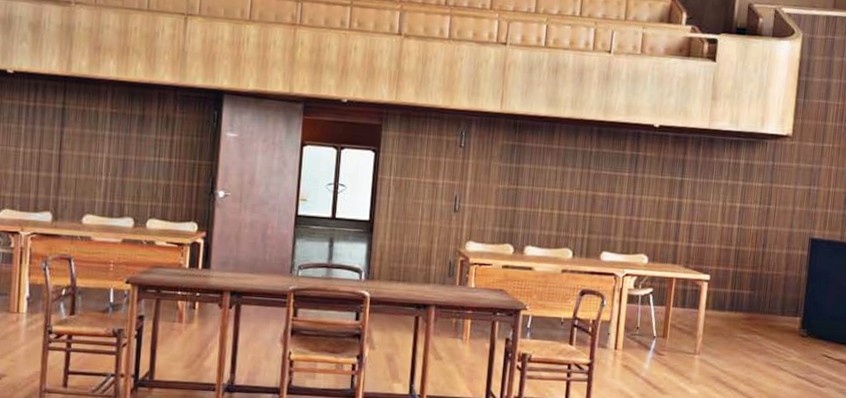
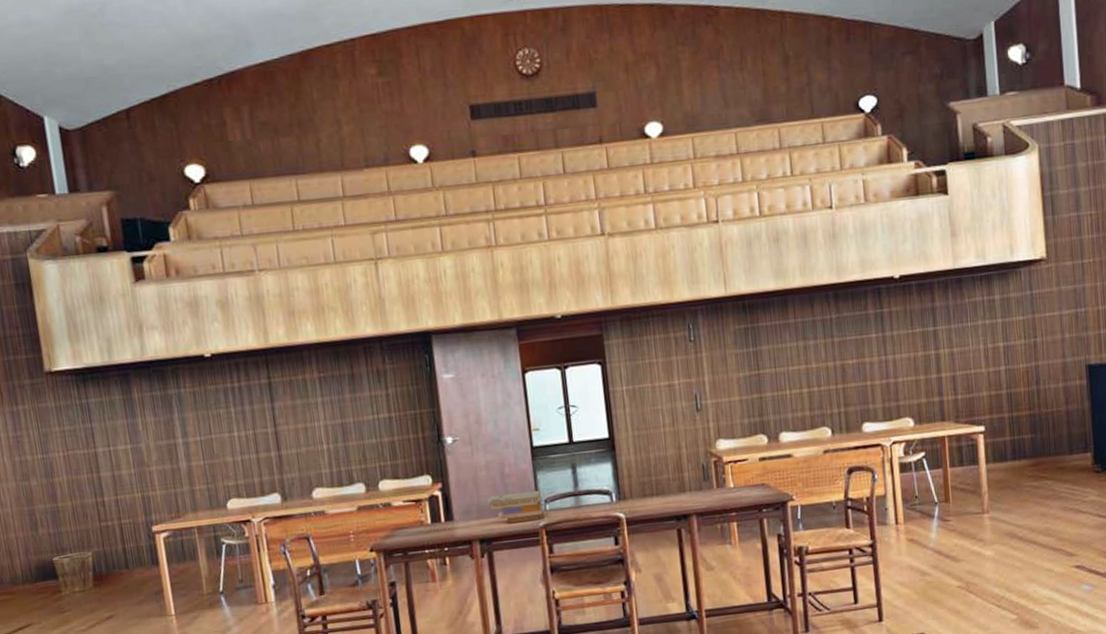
books: none [244,253,296,284] -> present [486,490,545,524]

